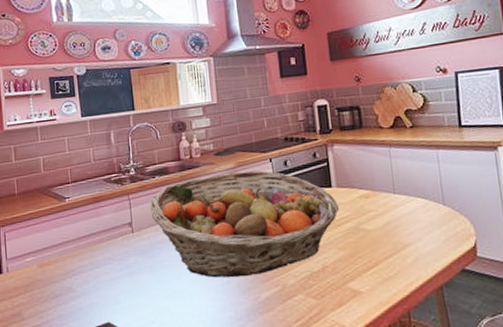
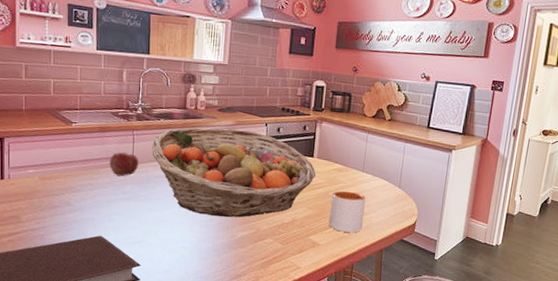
apple: none [108,220,140,249] -> present [110,152,139,177]
mug: none [363,220,410,272] -> present [328,191,366,233]

